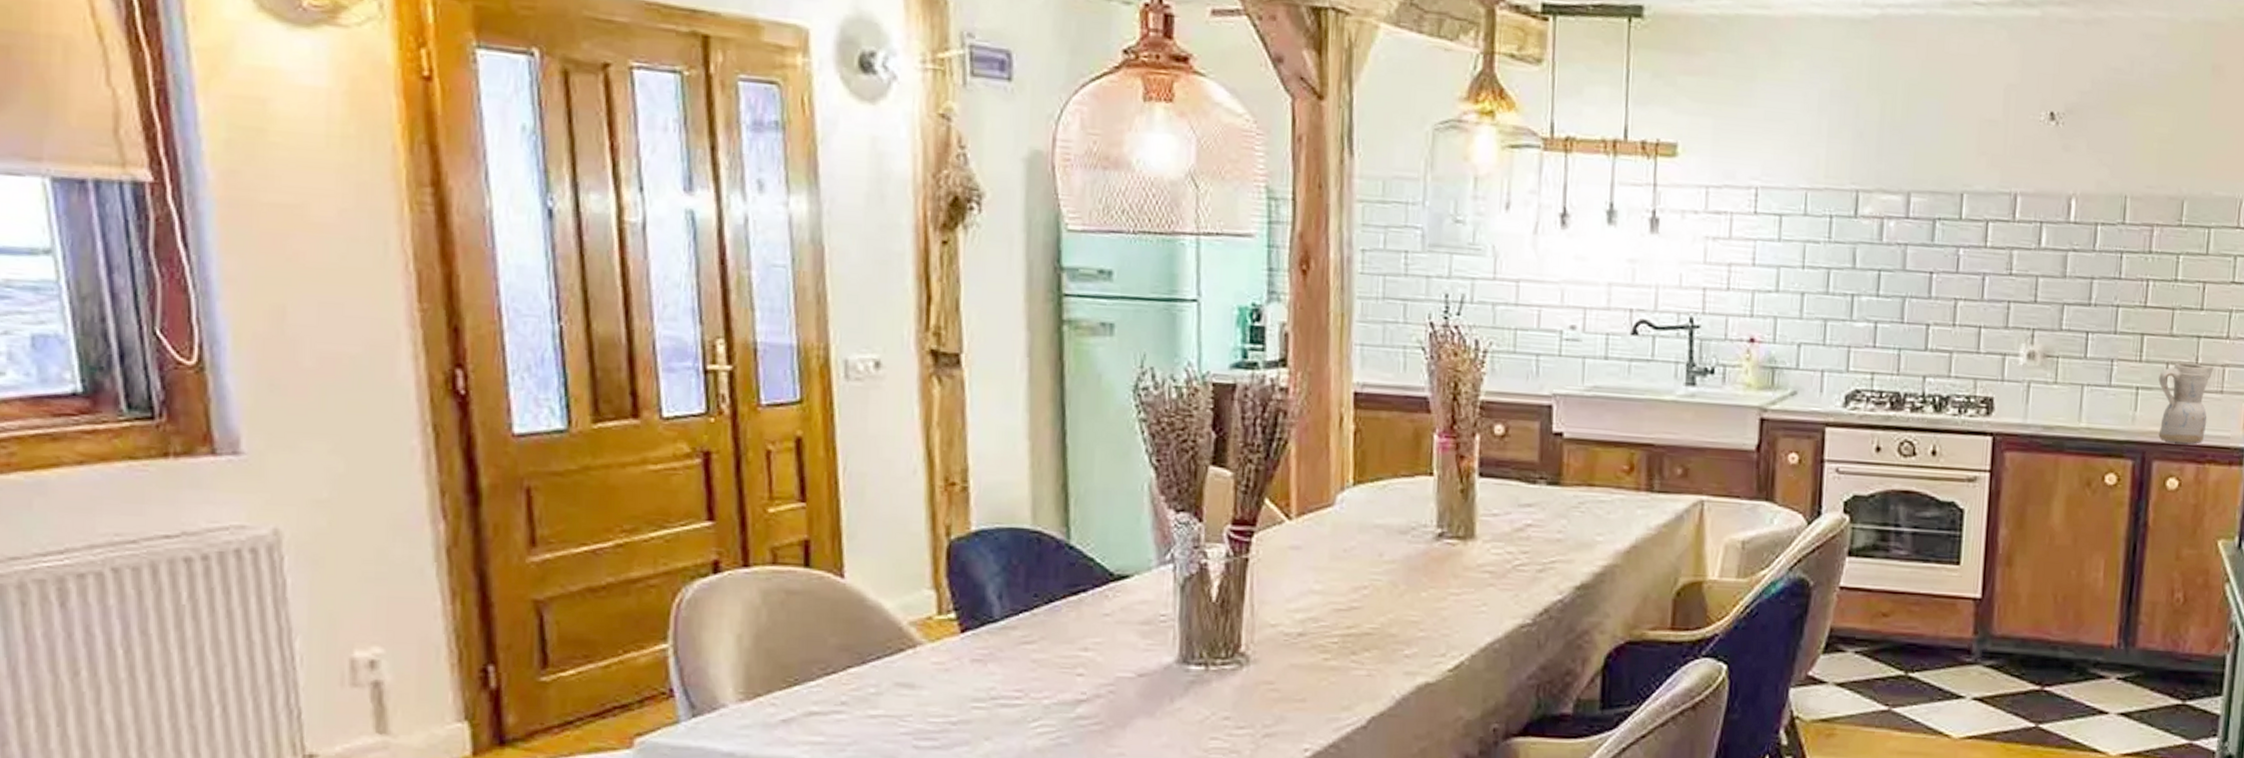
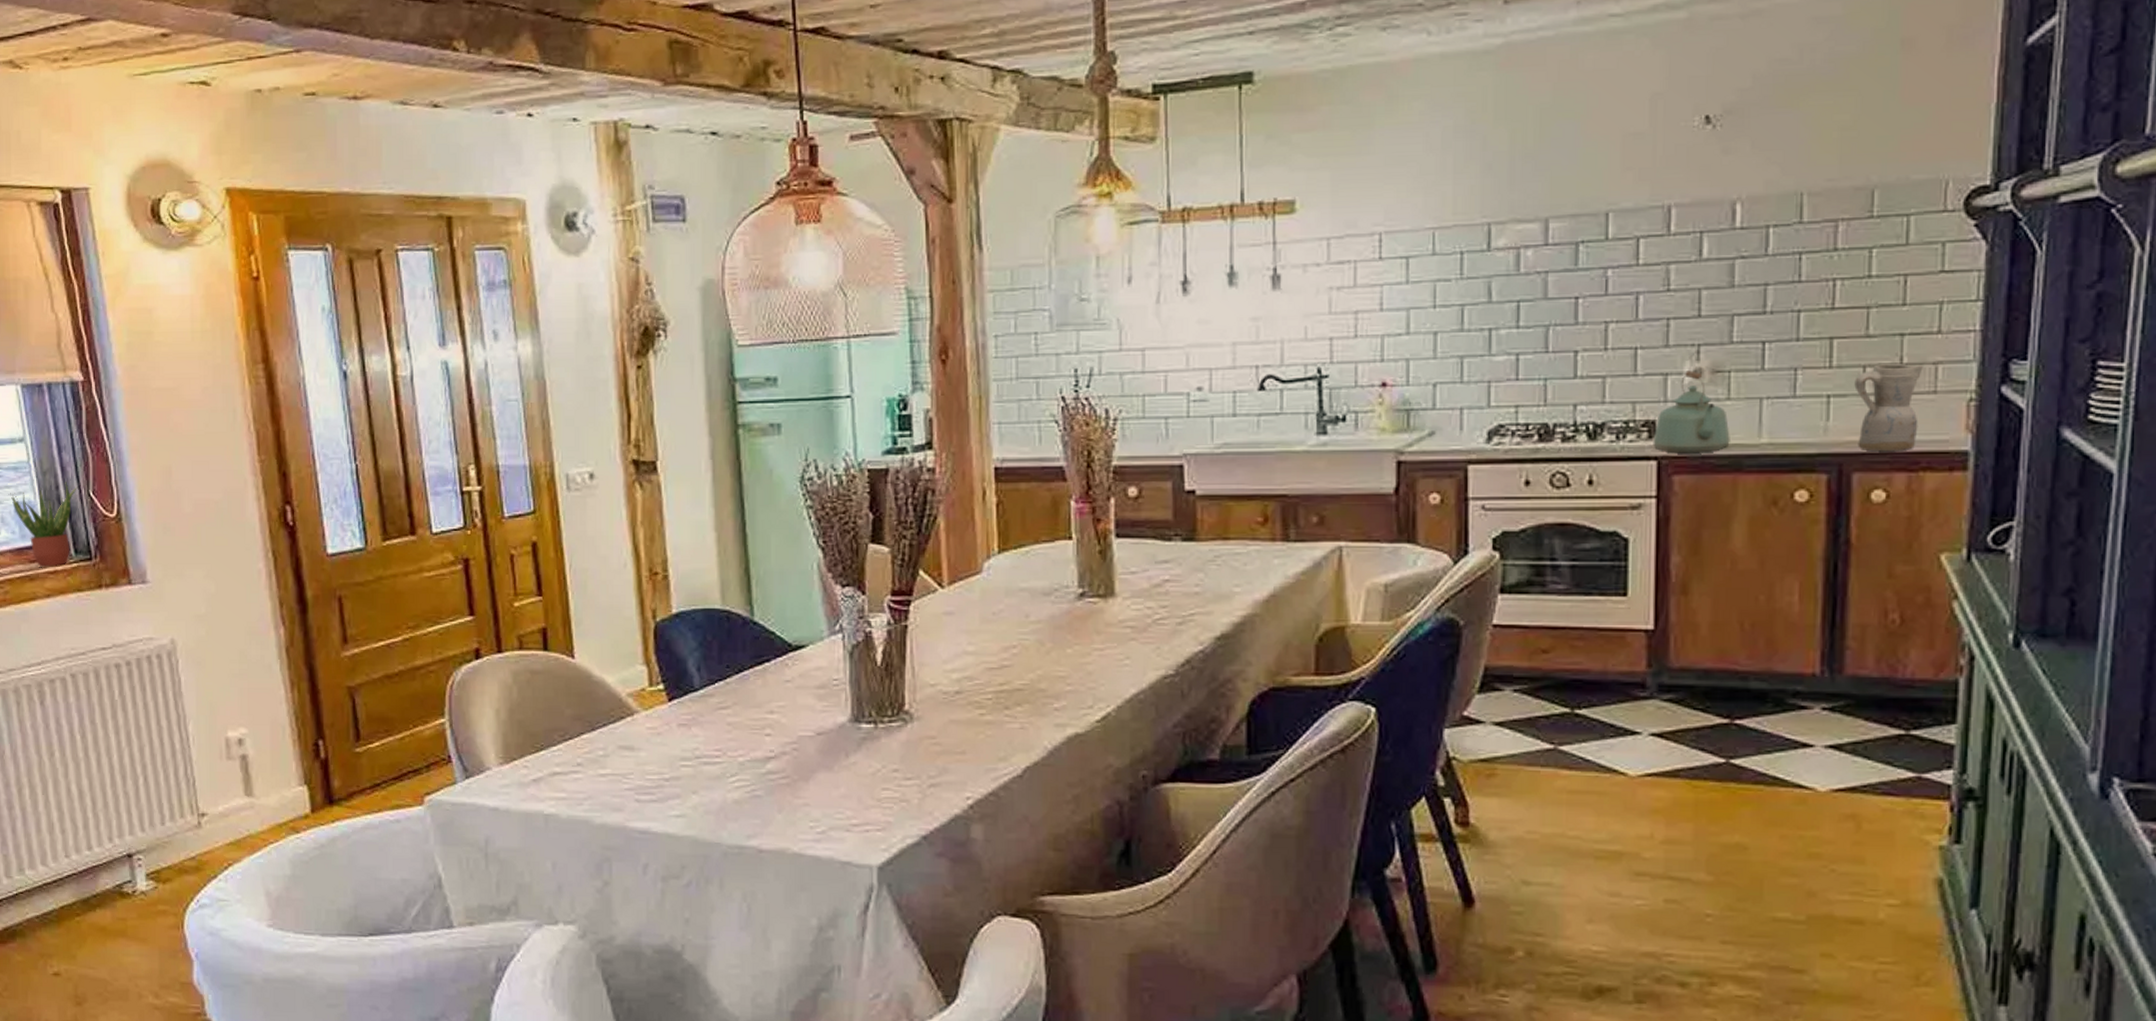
potted plant: none [25,313,136,425] -> present [10,482,78,567]
kettle: none [1989,353,2055,433] -> present [1653,370,1730,454]

